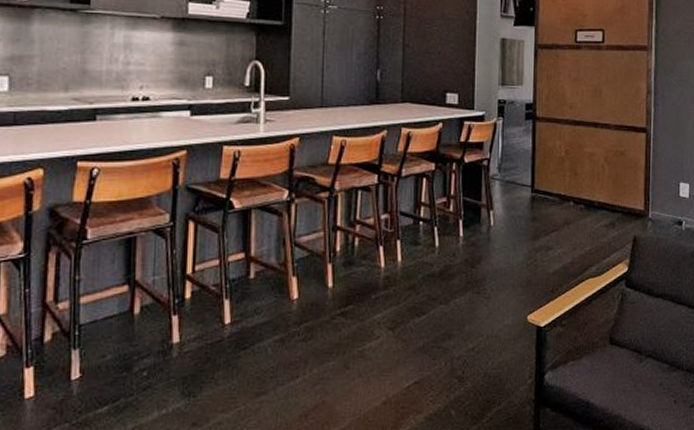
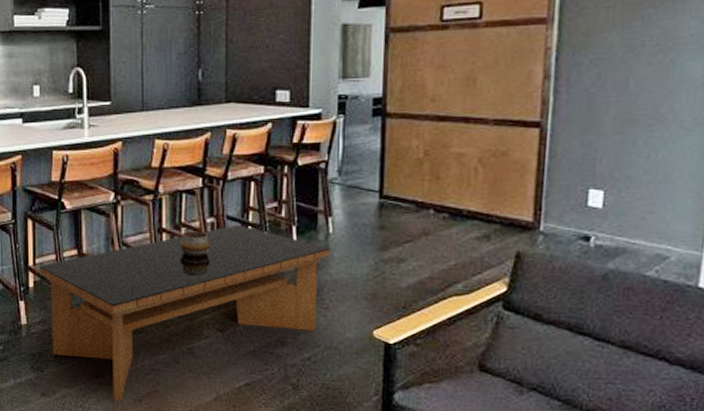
coffee table: none [199,220,491,419] -> present [39,225,330,401]
decorative bowl: none [353,227,384,255] -> present [179,230,210,257]

